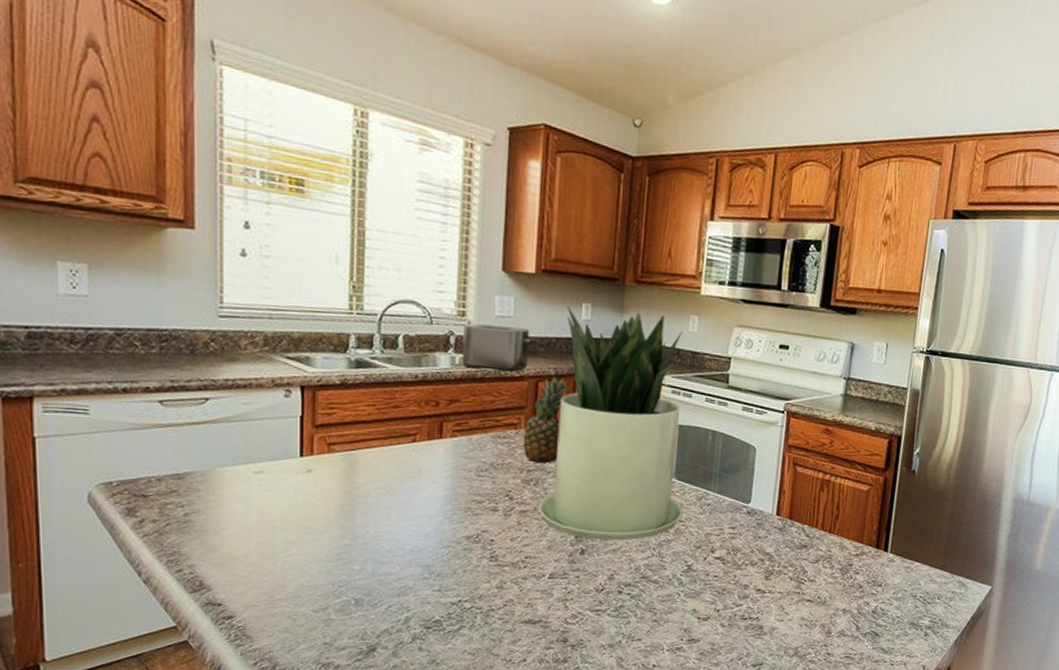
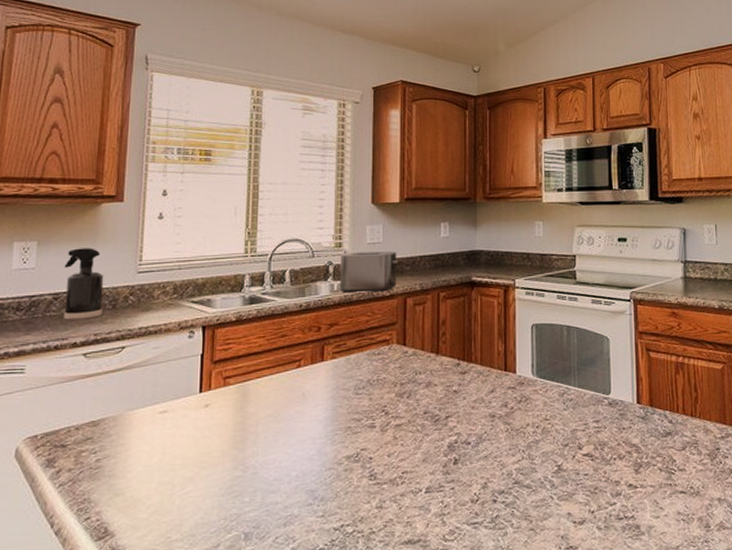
spray bottle: none [125,278,178,363] -> present [63,248,104,320]
fruit: present [522,377,571,463] -> none [395,292,436,376]
planter: present [538,305,683,541] -> none [412,224,548,448]

